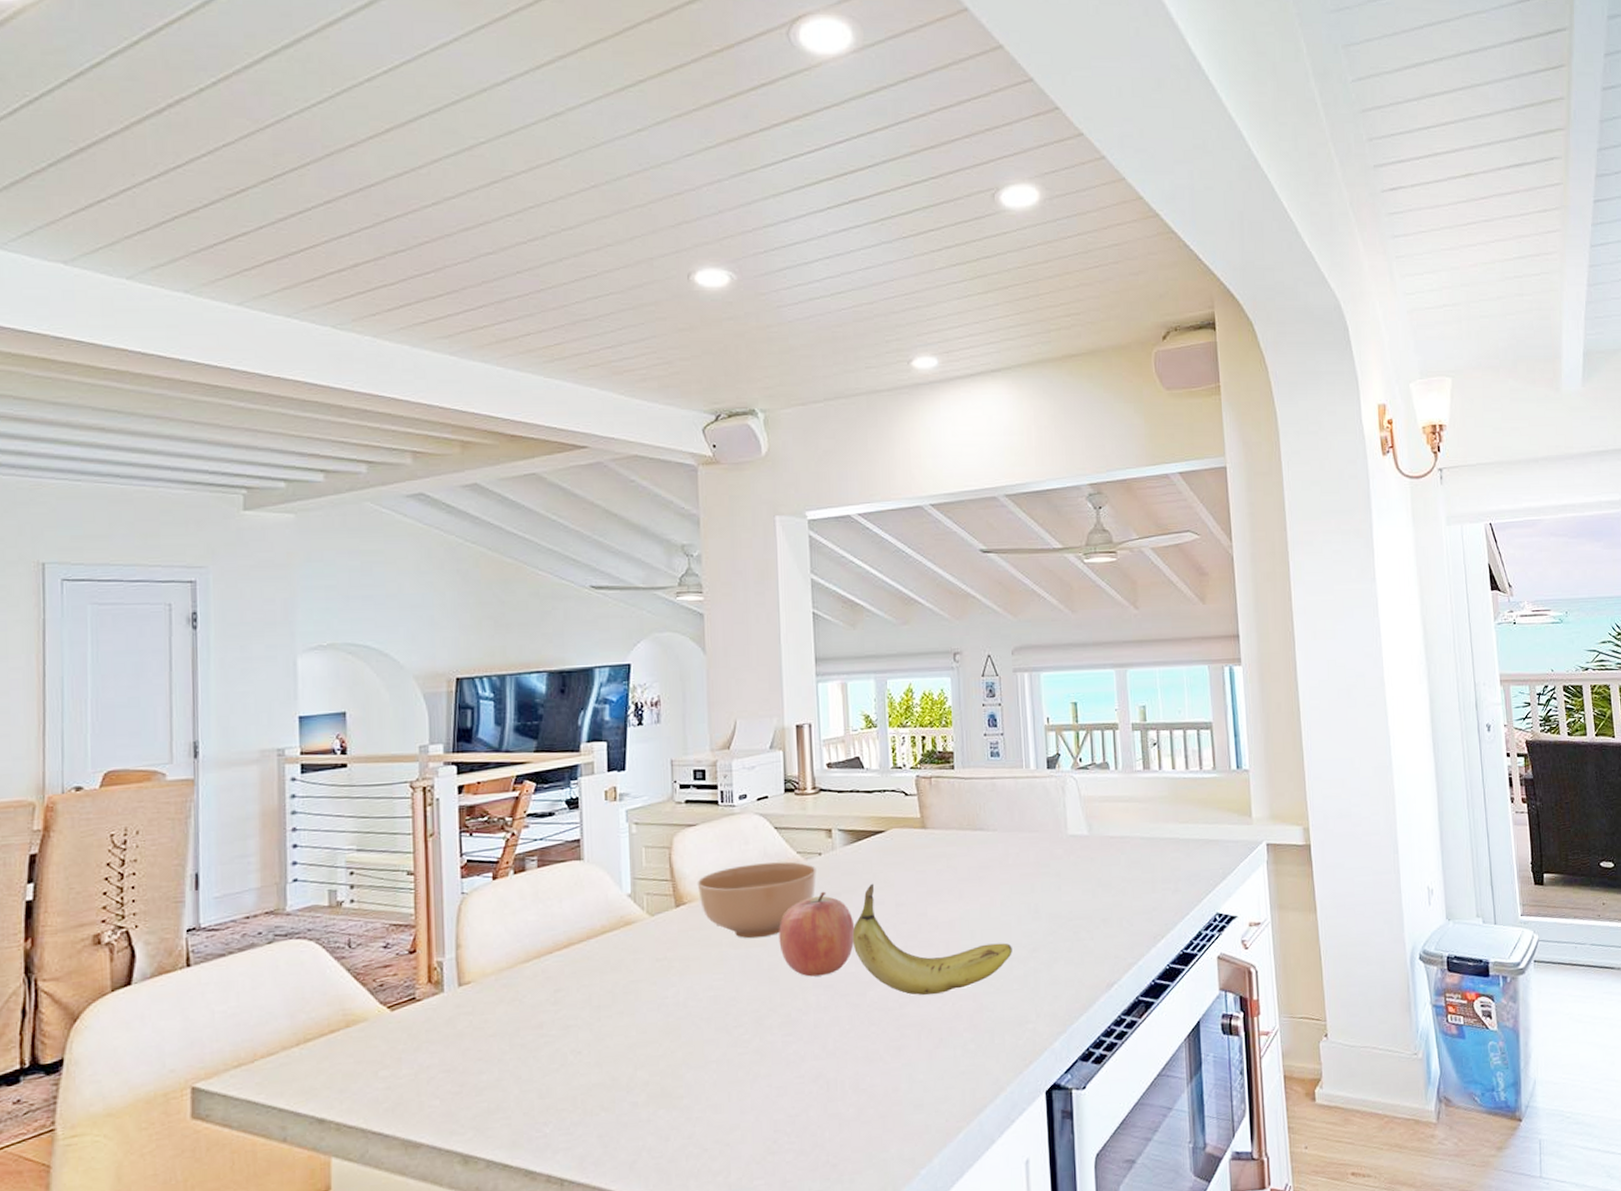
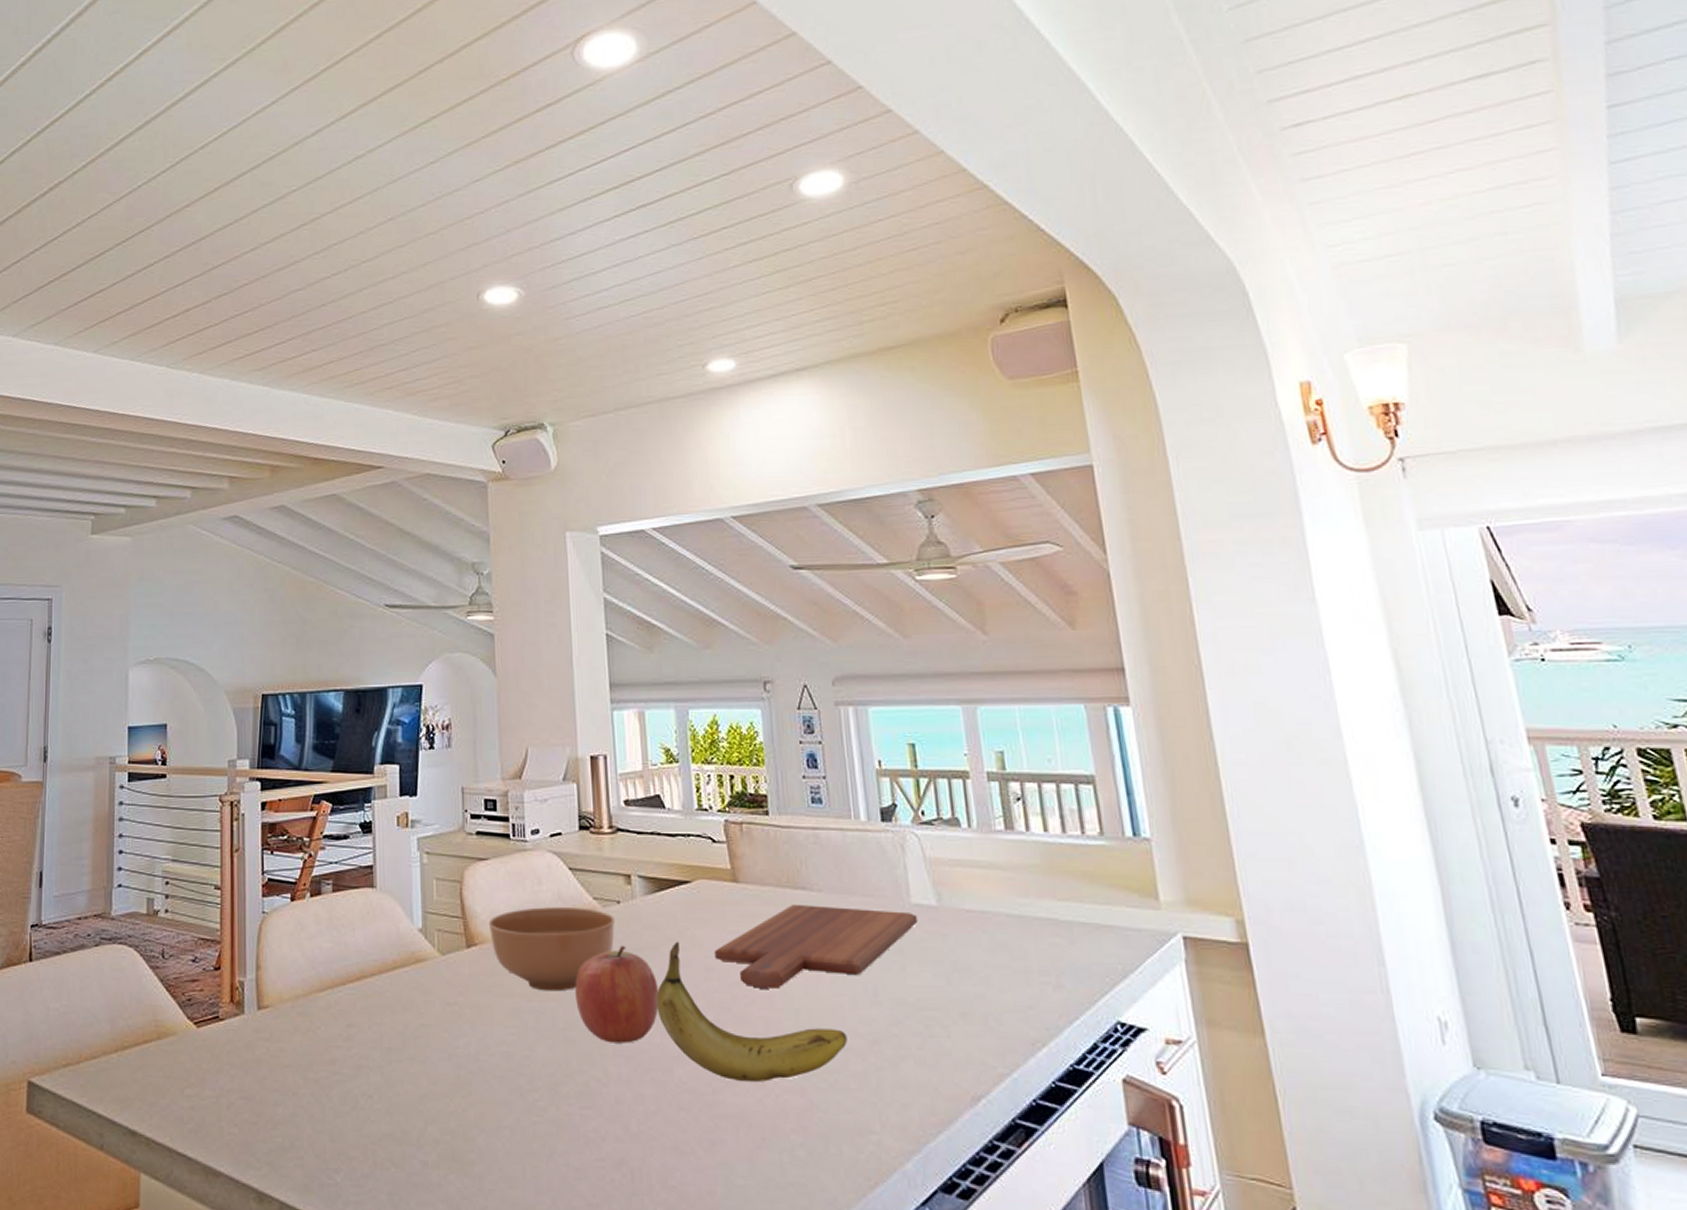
cutting board: none [904,842,1072,917] -> present [714,904,918,989]

